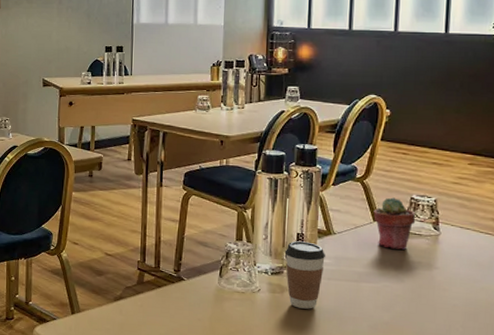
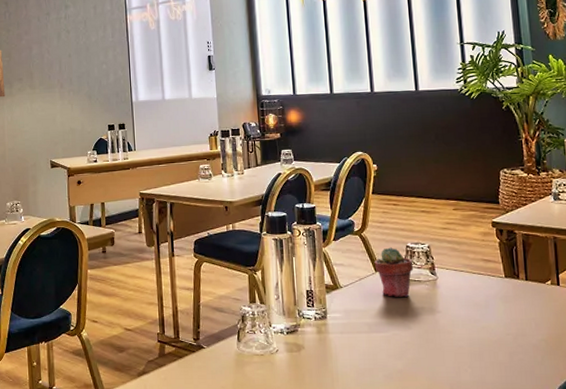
coffee cup: present [284,241,325,309] -> none [297,298,336,365]

